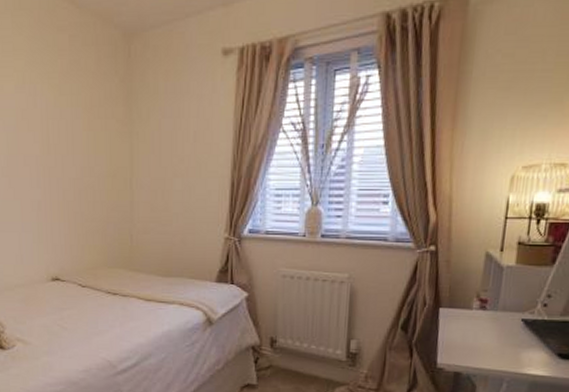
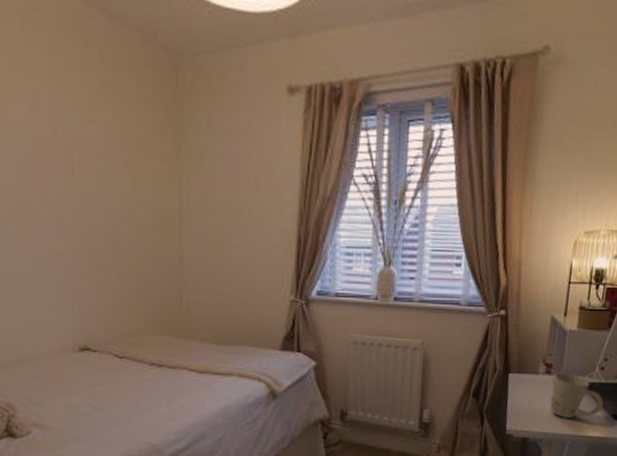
mug: none [484,308,547,355] -> present [549,372,604,418]

